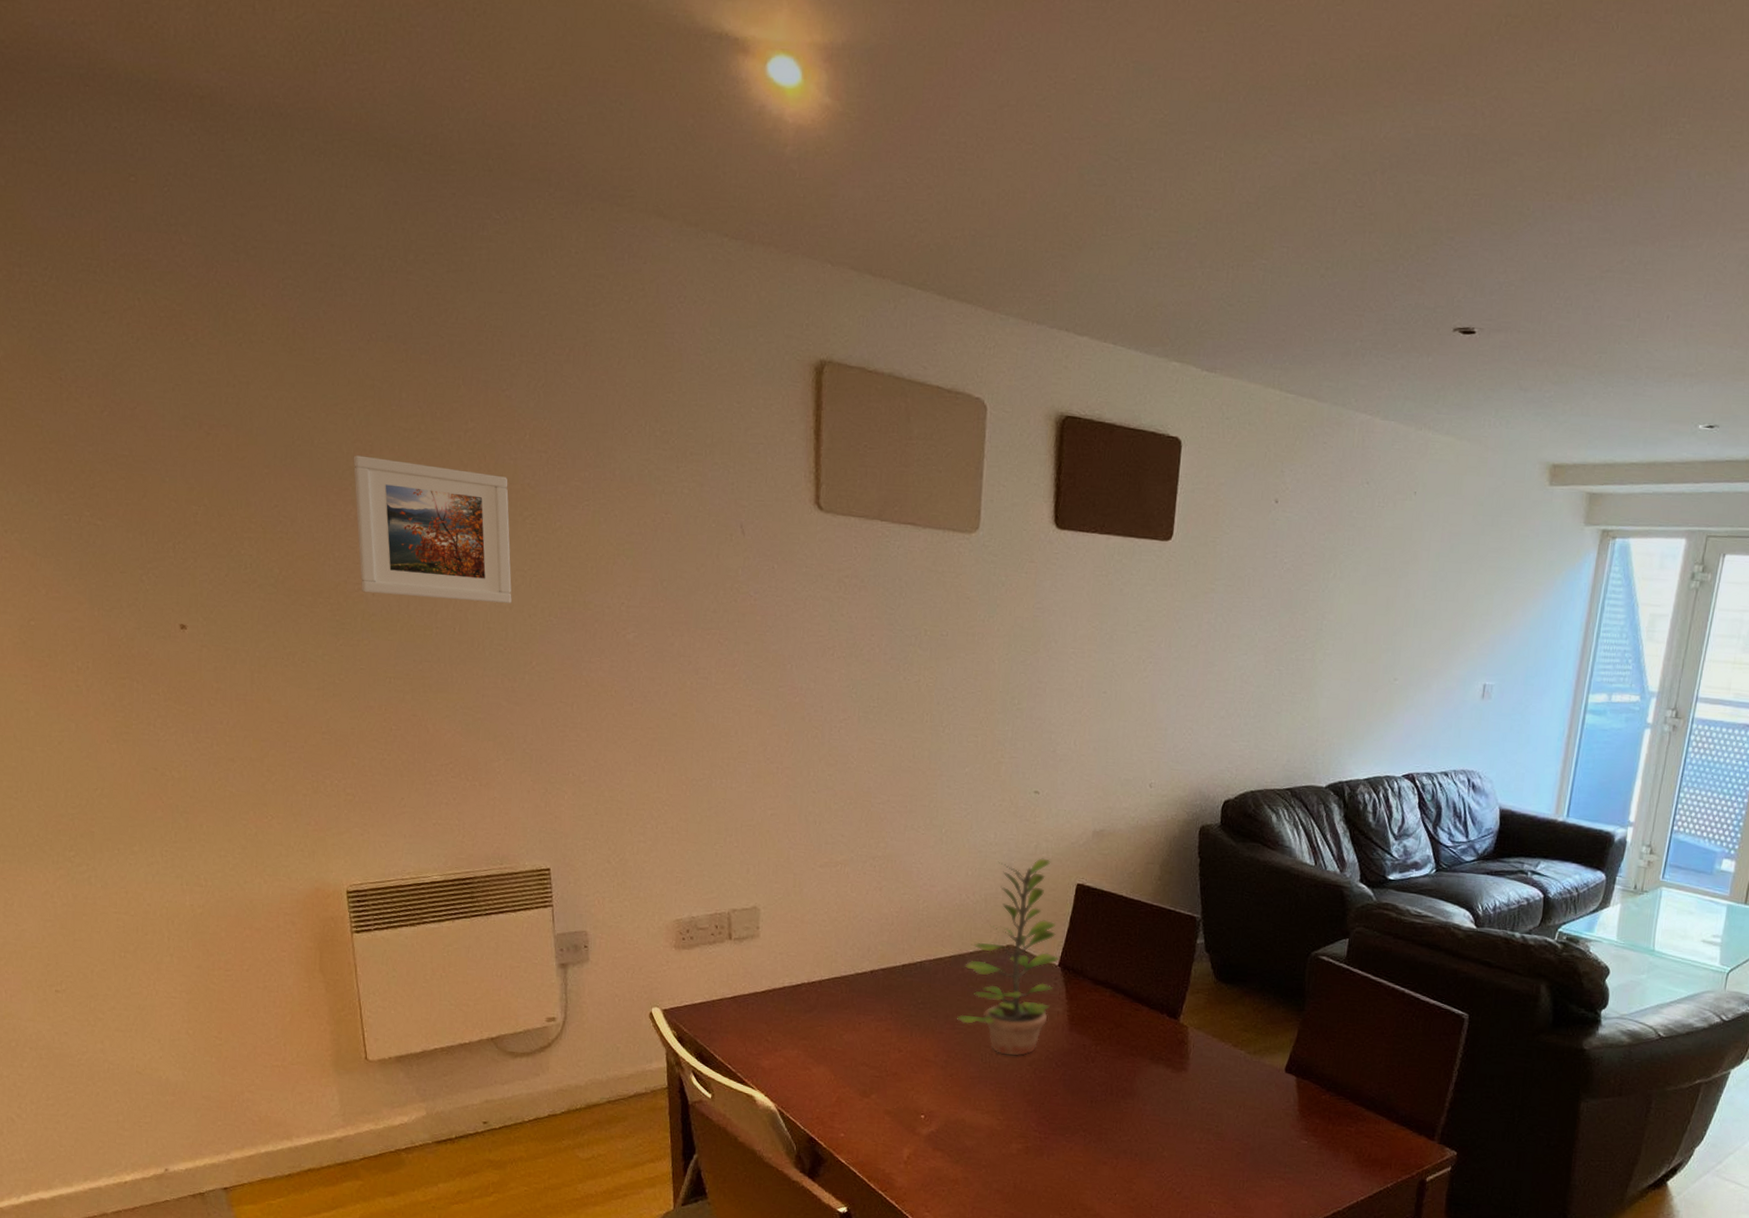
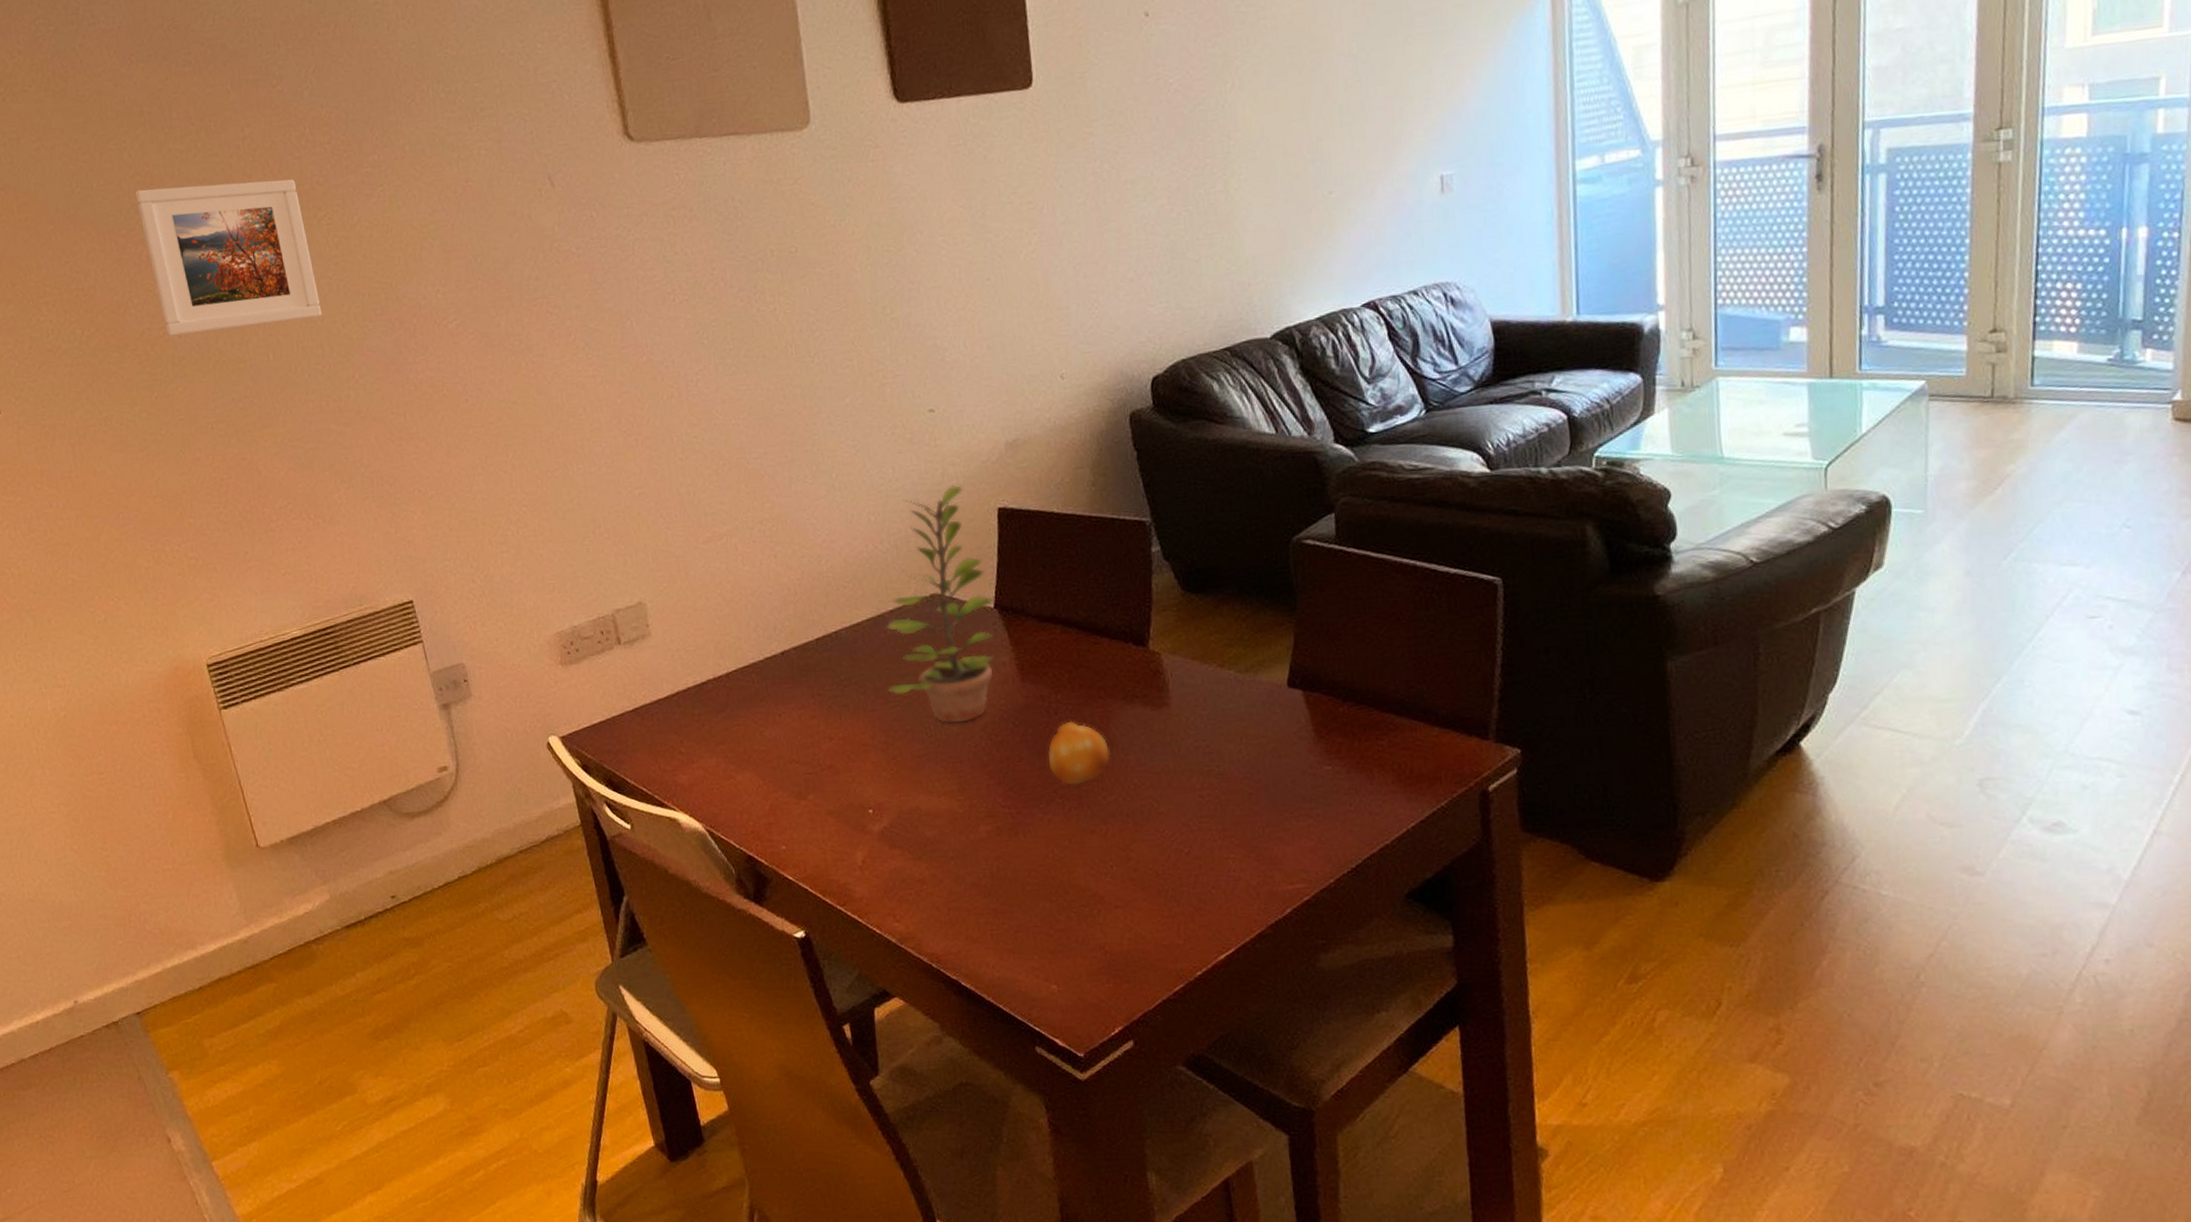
fruit: none [1079,1069,1131,1123] -> present [1047,721,1111,785]

